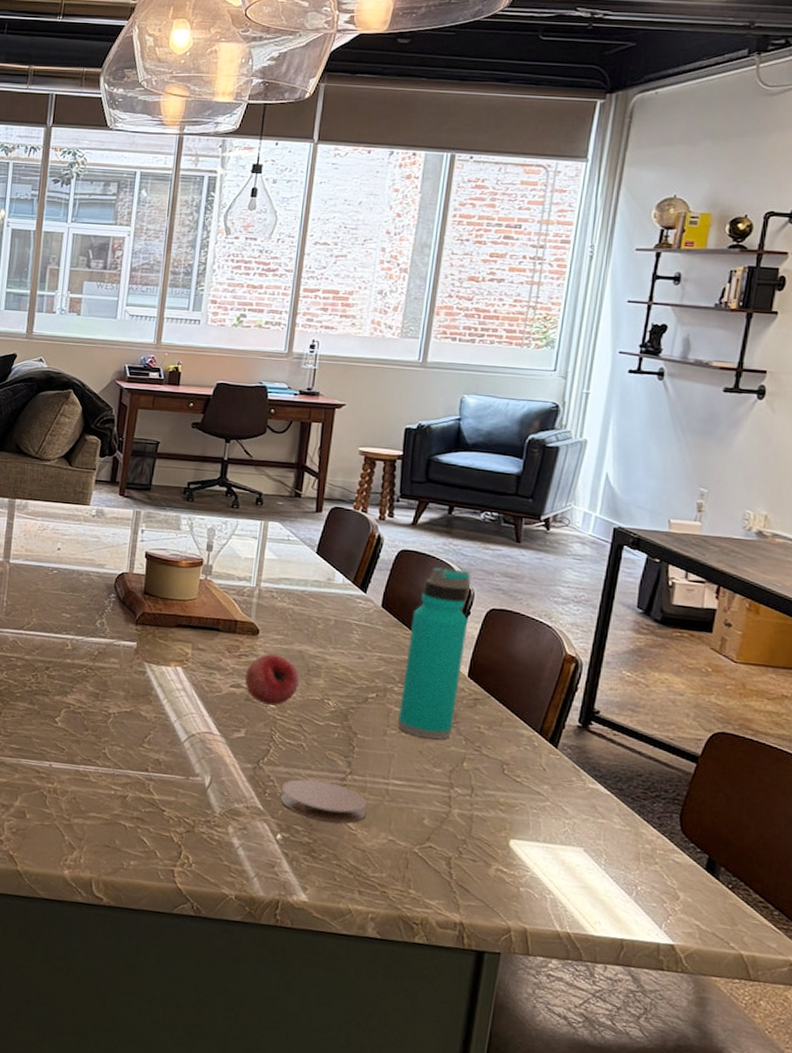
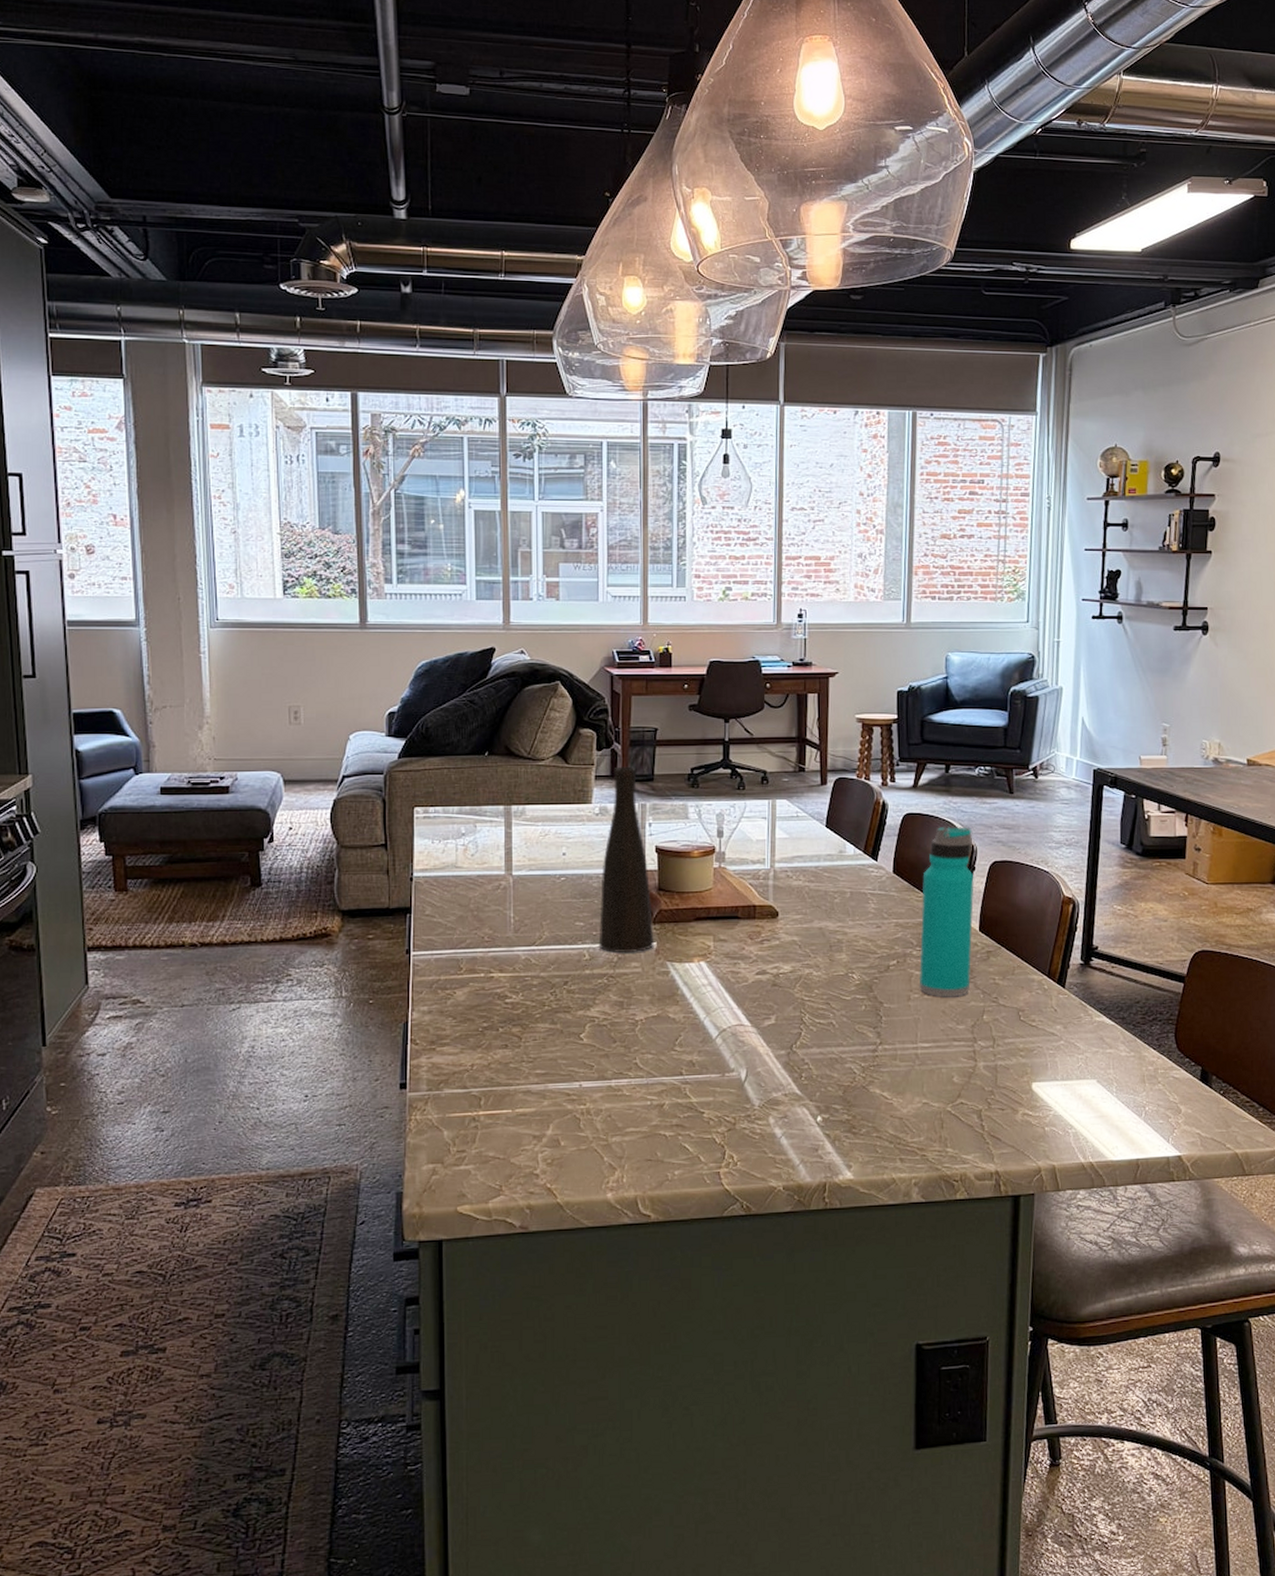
vase: none [81,474,136,649] -> present [598,766,654,952]
fruit: present [245,653,300,706] -> none [770,934,823,987]
coaster: present [280,779,367,824] -> none [816,1055,900,1096]

